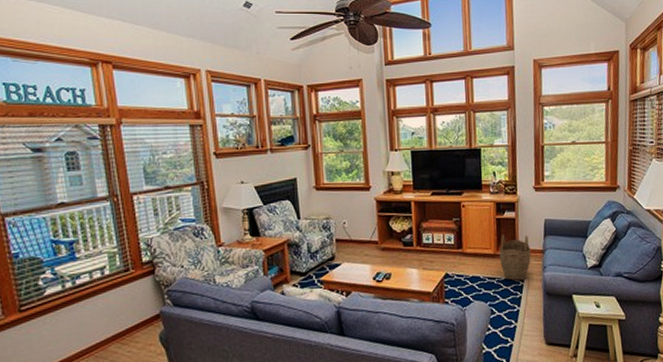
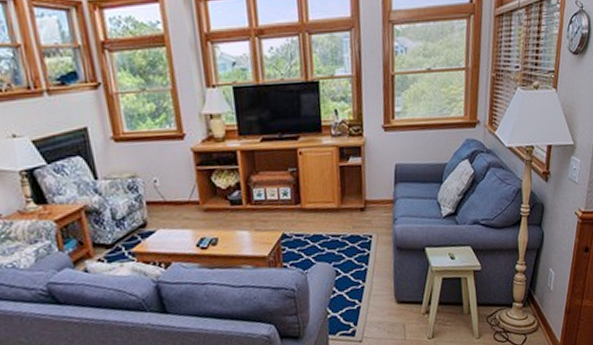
woven basket: present [499,234,531,281] -> none [343,184,380,237]

